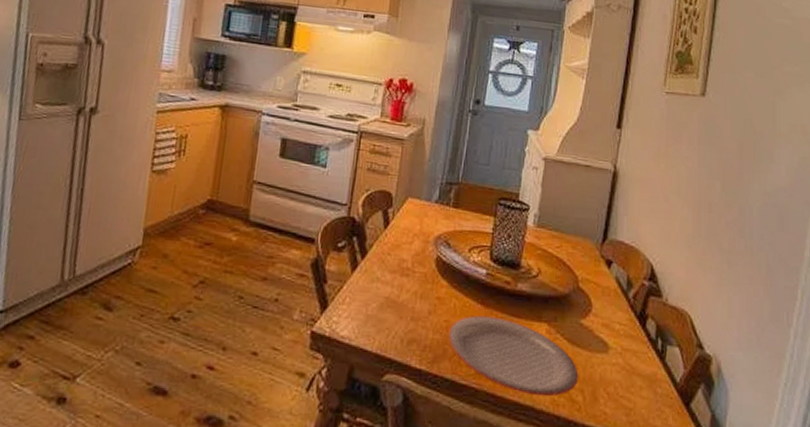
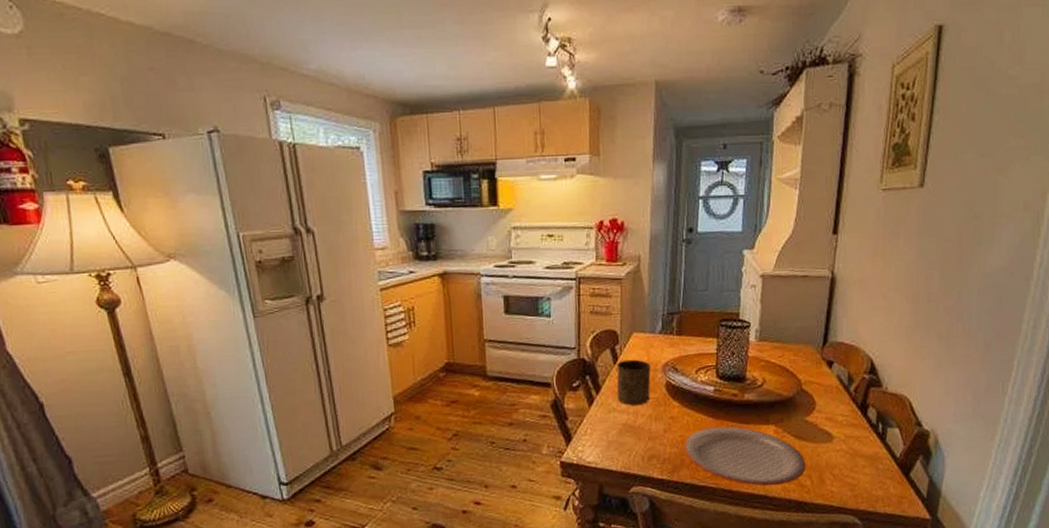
cup: none [383,225,423,278] -> present [616,359,651,405]

